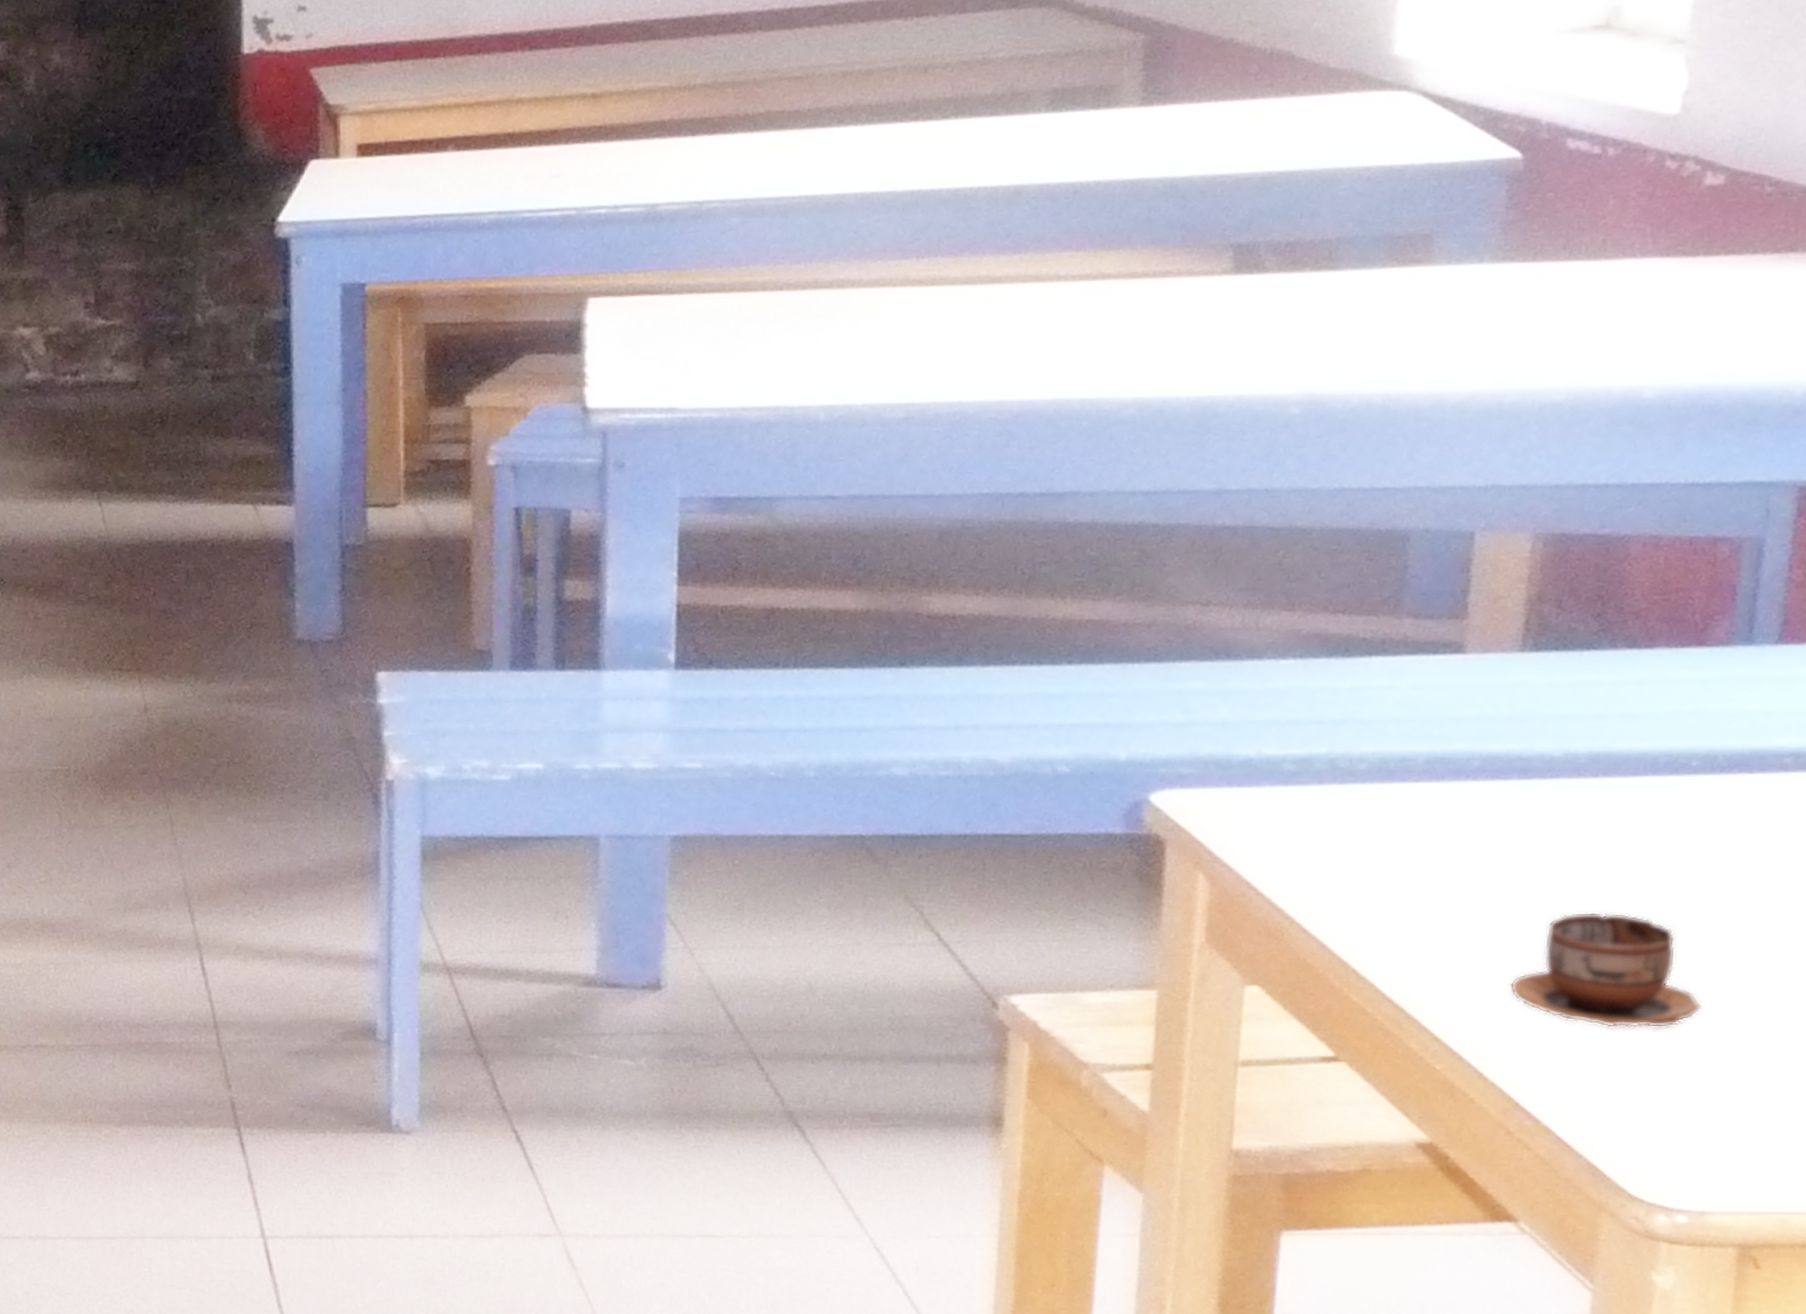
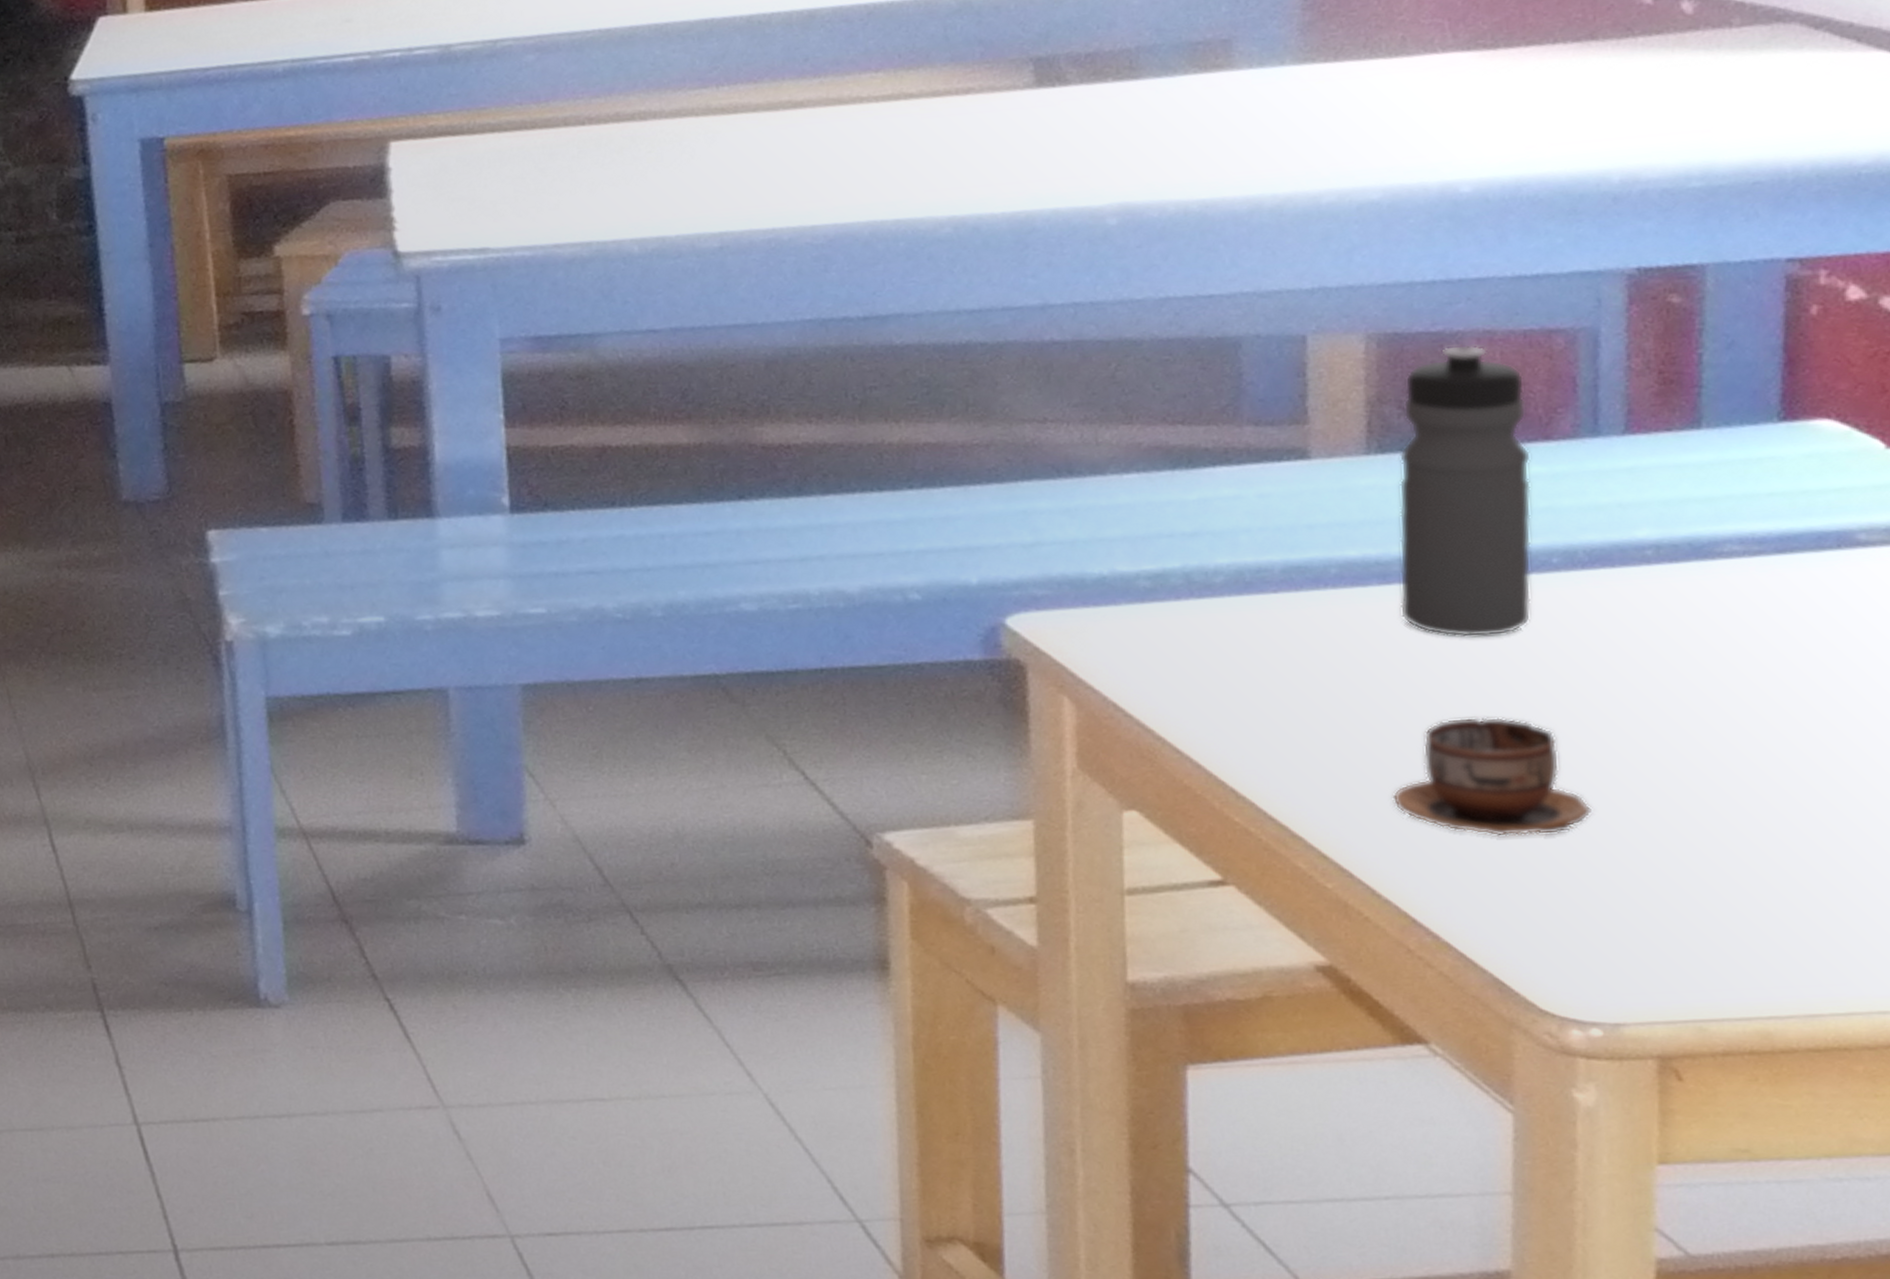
water bottle: none [1536,548,1685,835] -> present [1398,344,1532,638]

